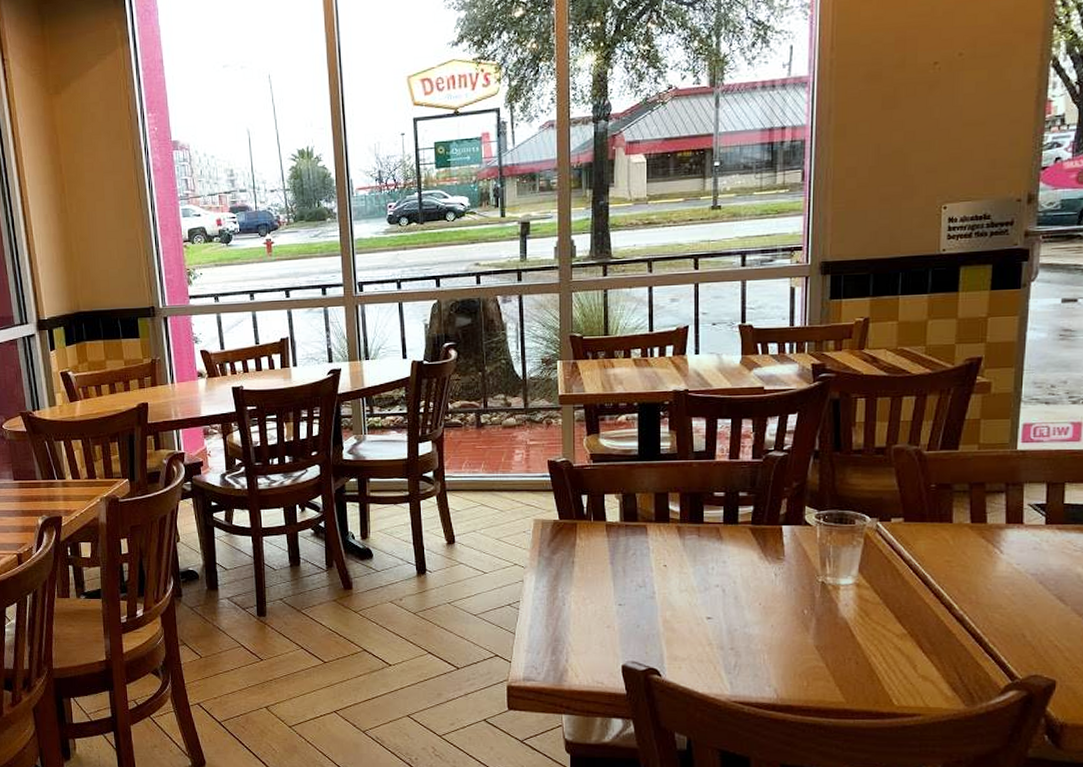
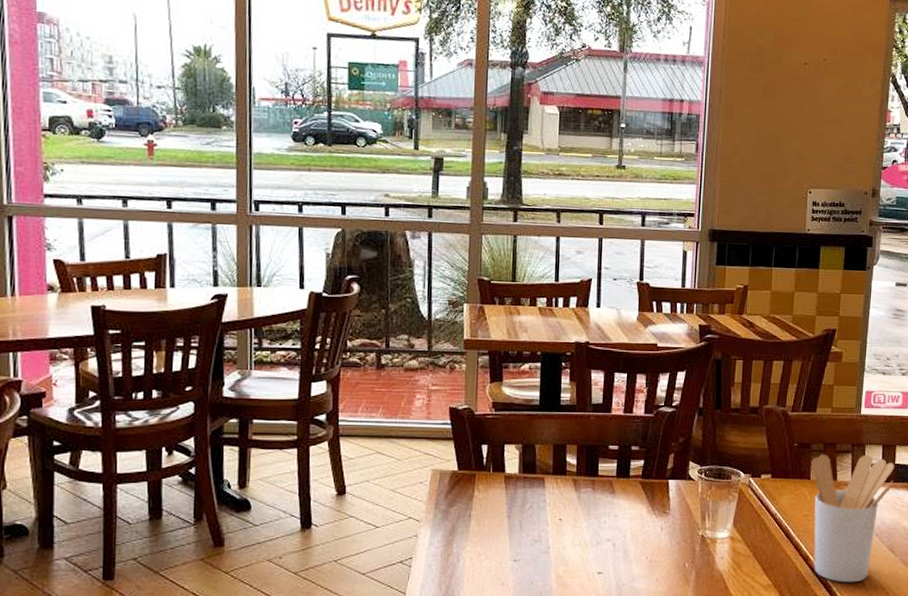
utensil holder: none [953,495,1064,634] -> present [811,454,895,583]

